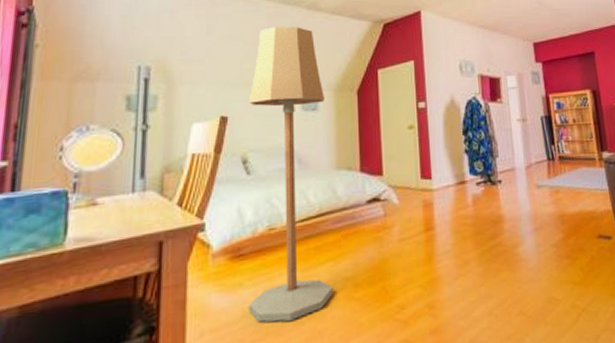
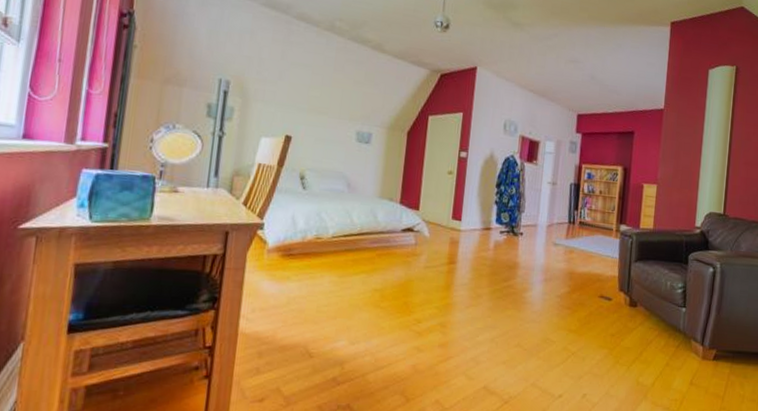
floor lamp: present [248,26,333,323] -> none [293,60,378,314]

